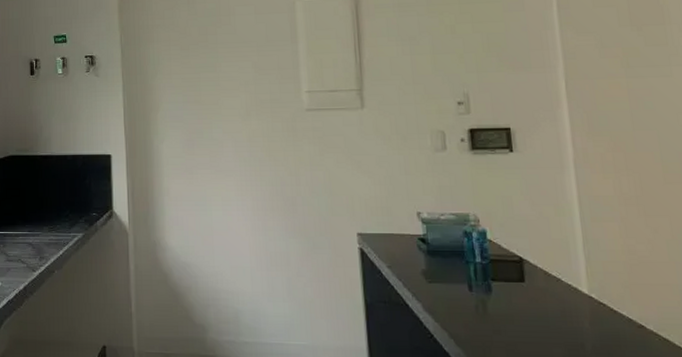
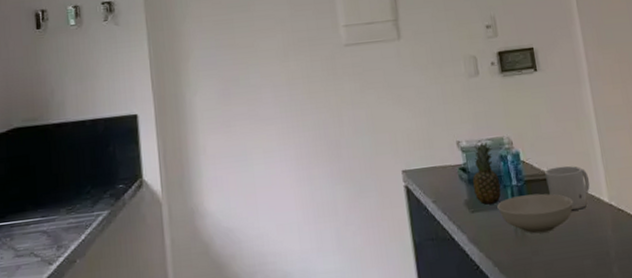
fruit: none [431,217,463,277] -> present [472,142,501,205]
bowl: none [457,274,546,314] -> present [497,193,574,234]
mug: none [514,250,567,297] -> present [545,165,590,211]

